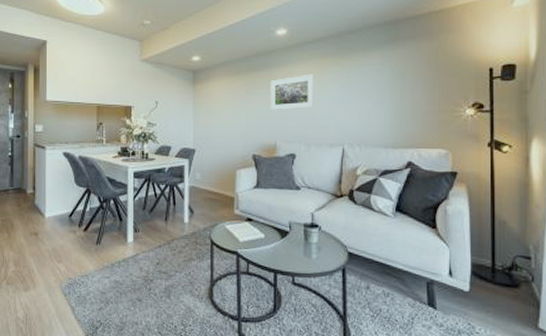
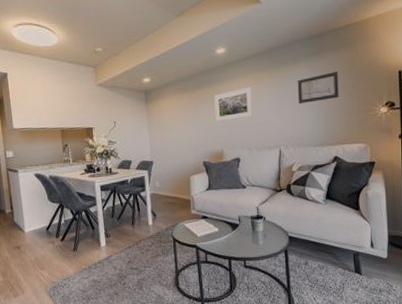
wall art: none [367,64,416,98] -> present [297,71,339,105]

